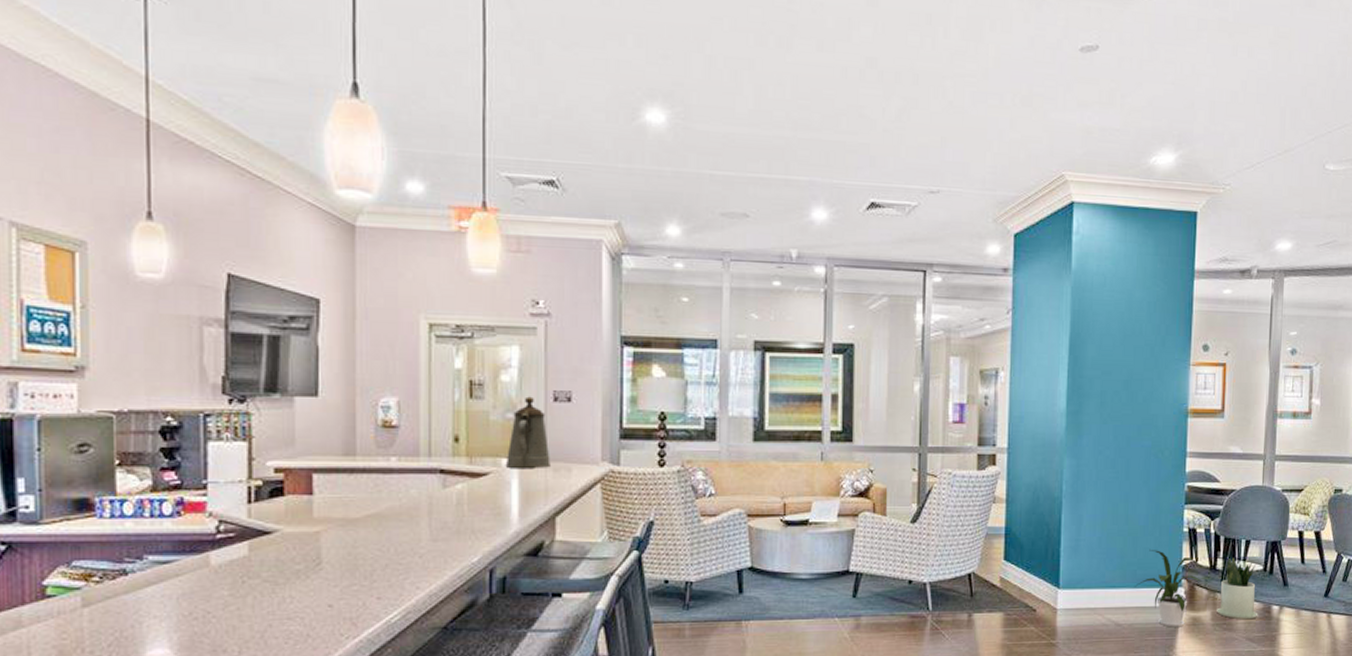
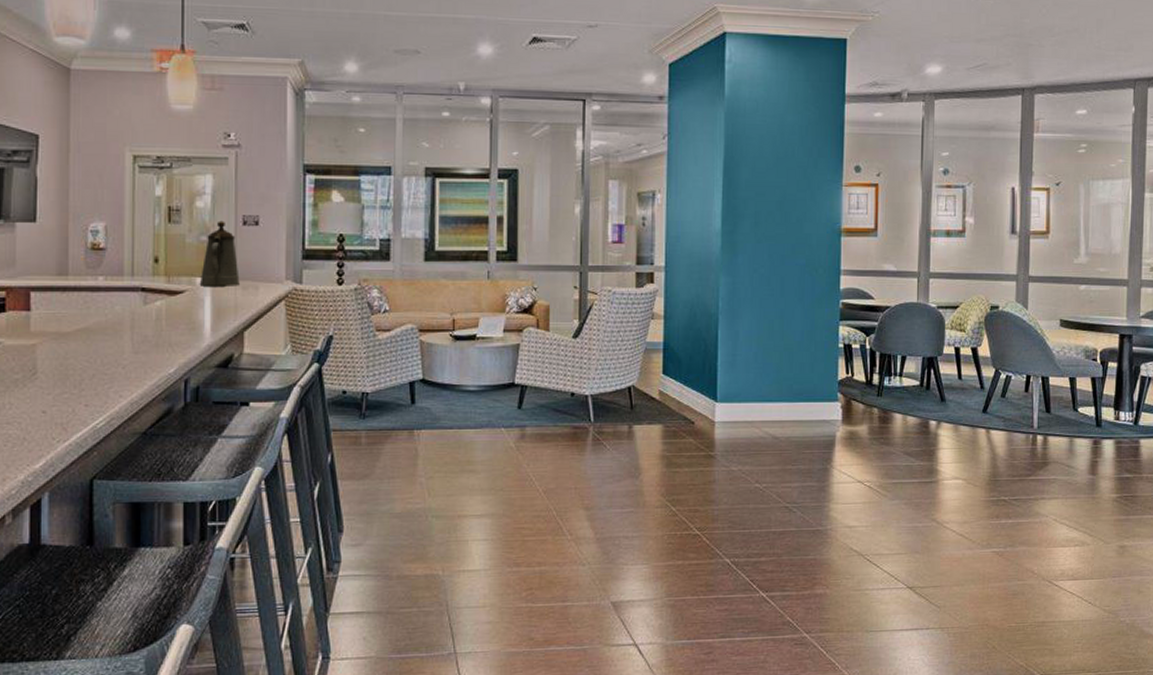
house plant: present [1134,550,1202,628] -> none [790,365,858,441]
planter: present [1217,557,1258,620] -> none [874,372,916,435]

